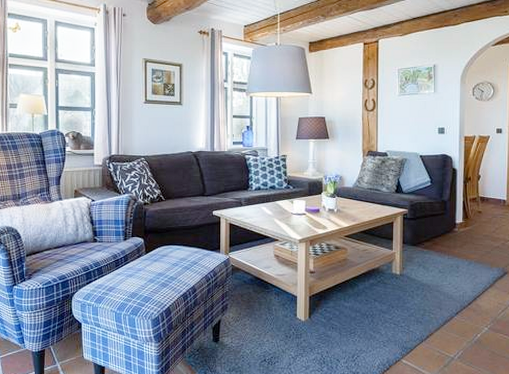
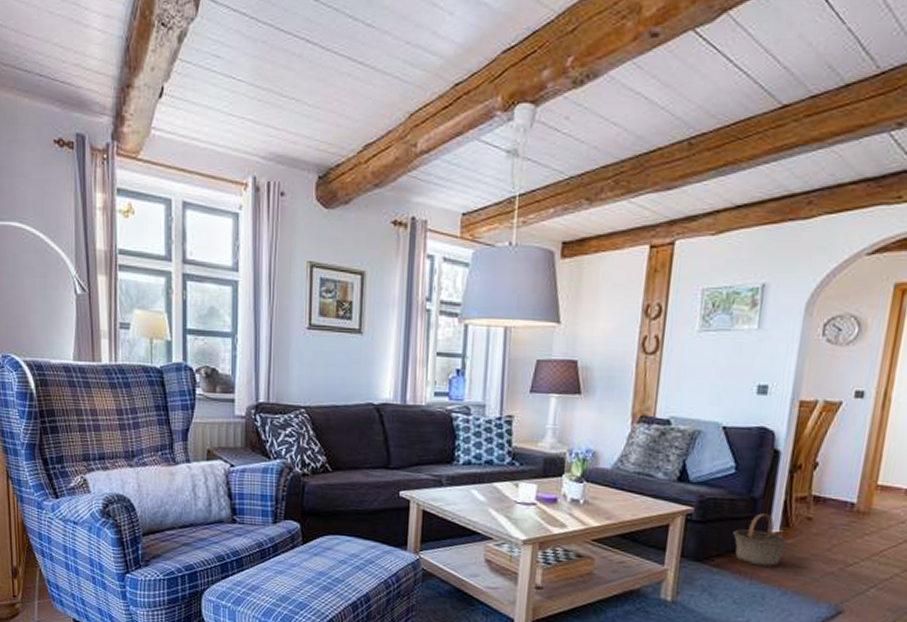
basket: none [434,211,468,246] -> present [733,513,788,567]

